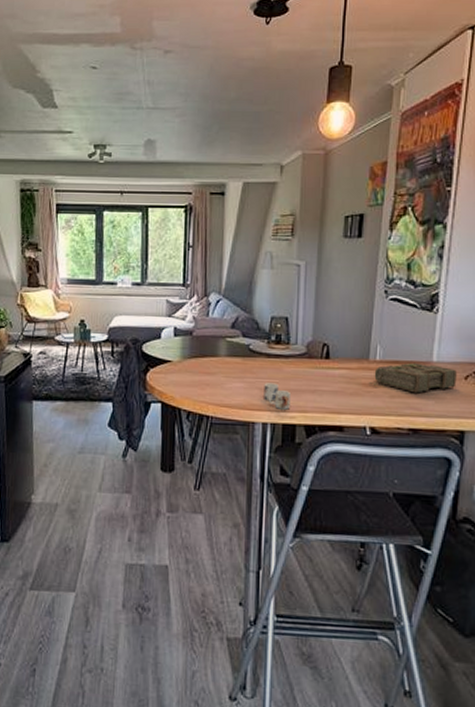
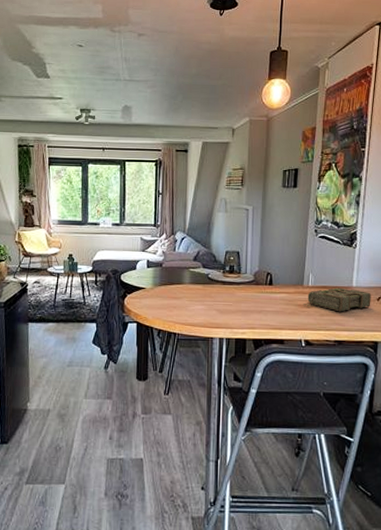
mug: present [264,383,290,410] -> none [220,305,241,327]

